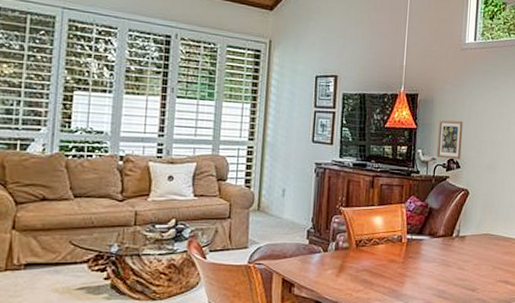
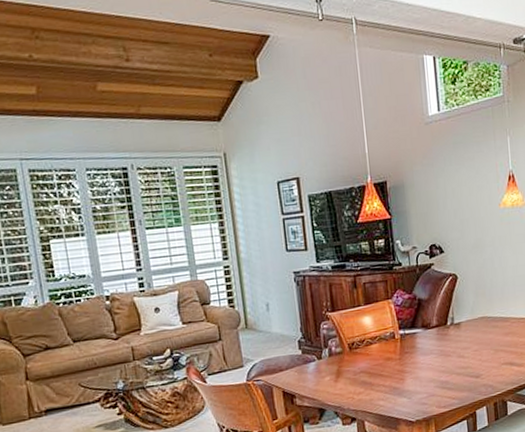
picture frame: present [436,120,463,159] -> none [413,202,443,246]

